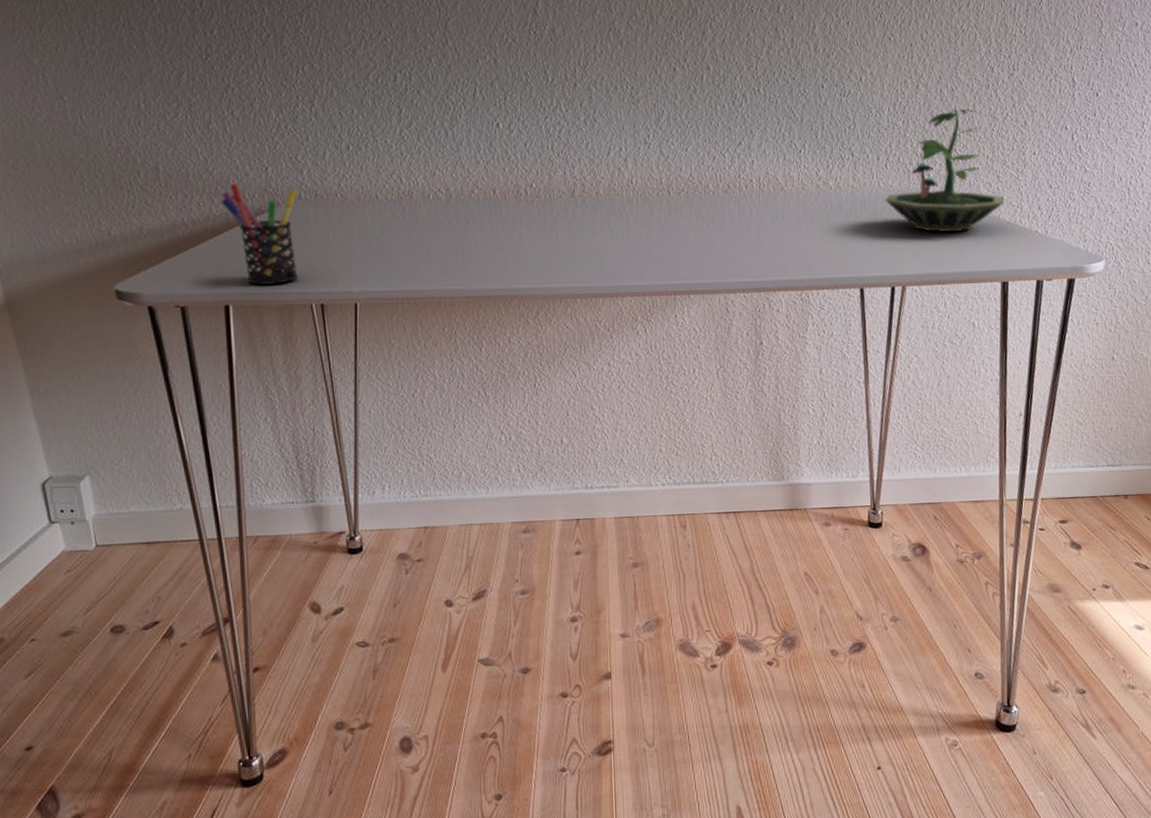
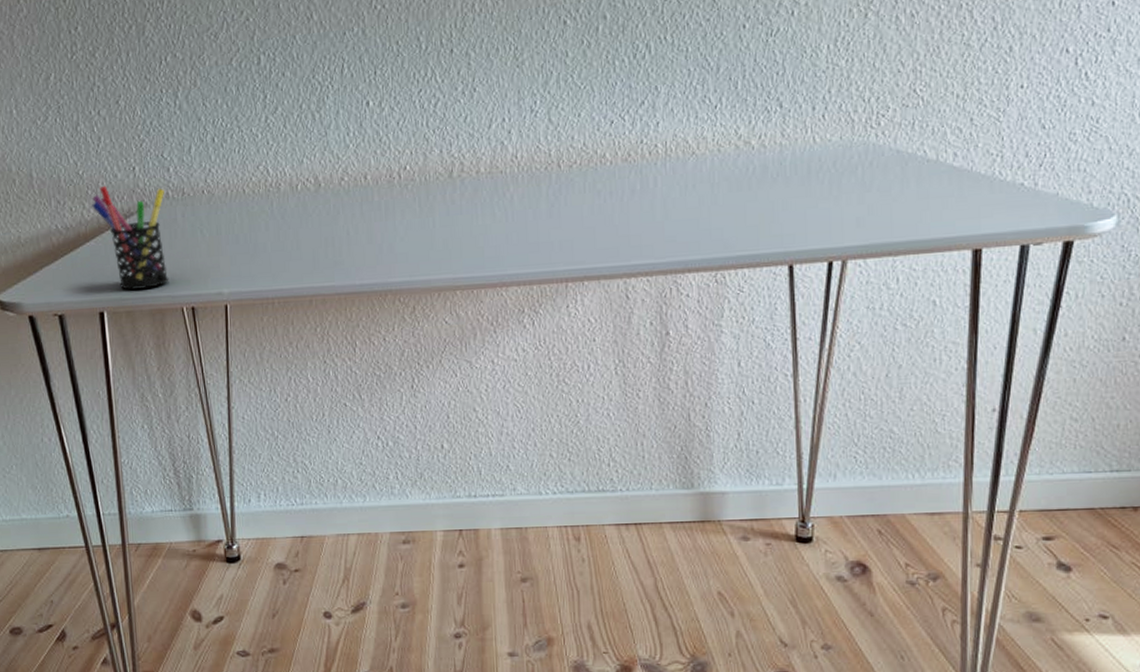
terrarium: present [885,108,1005,233] -> none [821,37,980,193]

